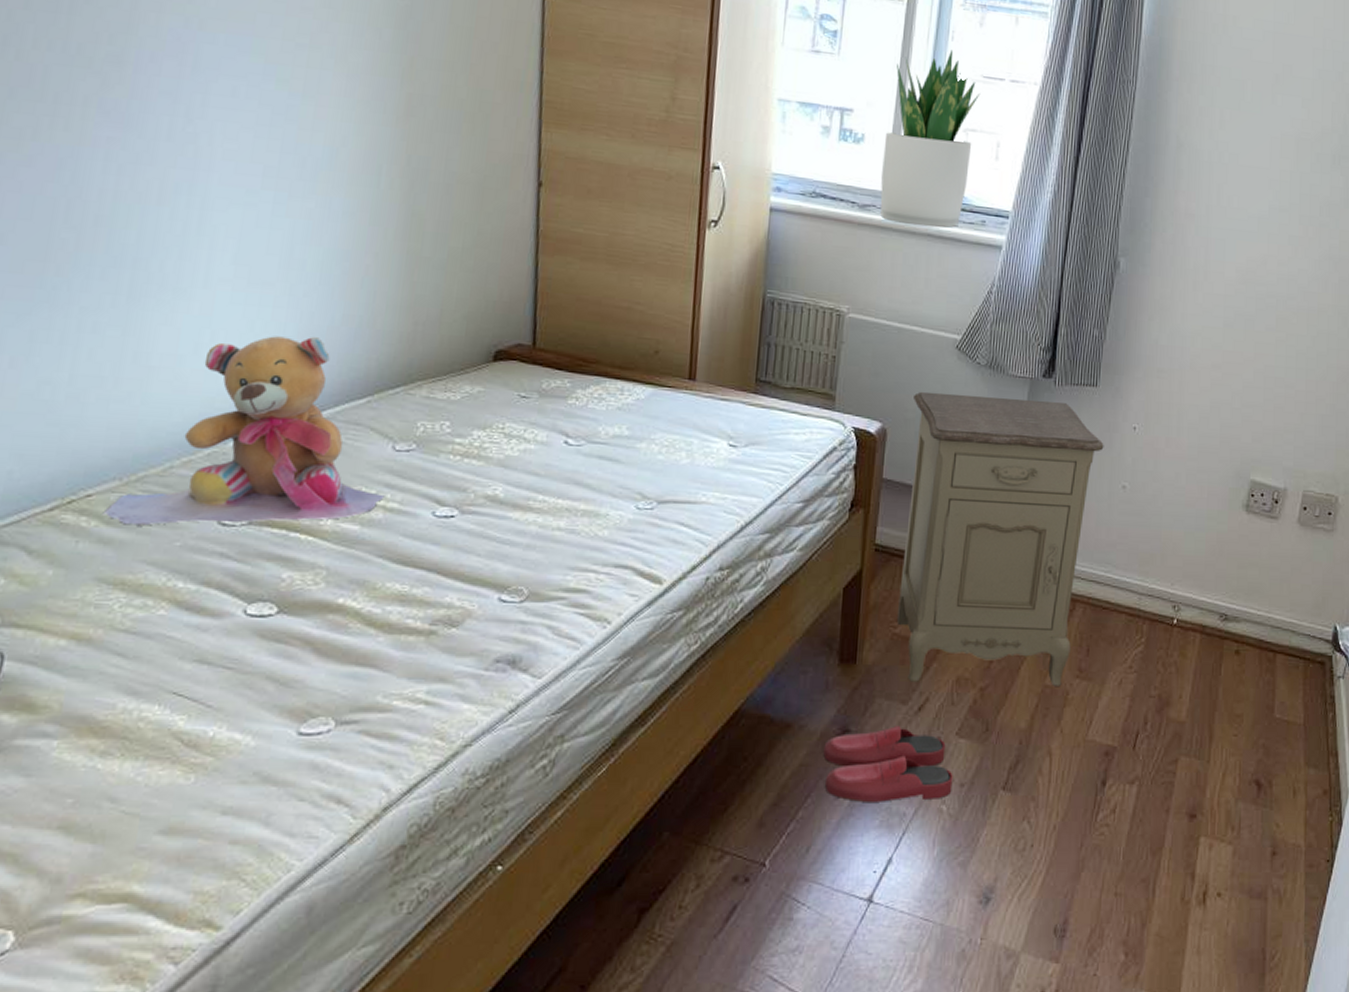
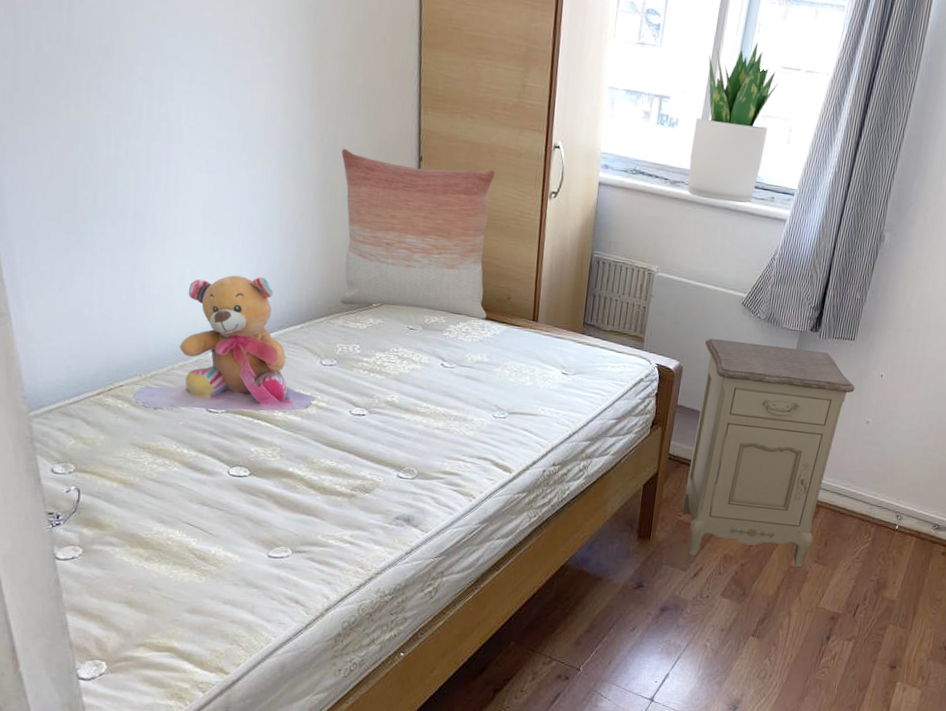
pillow: none [424,173,638,381] -> present [339,148,495,320]
slippers: present [823,725,953,802] -> none [623,585,717,638]

